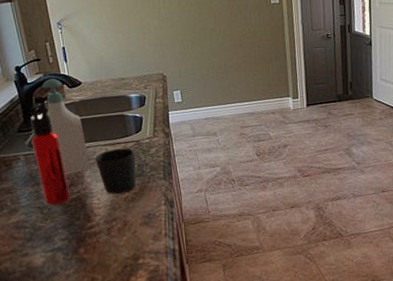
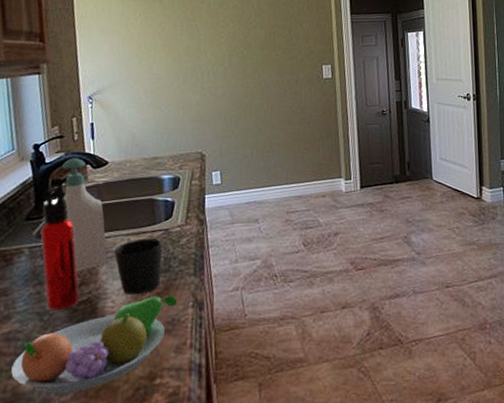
fruit bowl: none [24,195,152,268] -> present [11,295,178,393]

